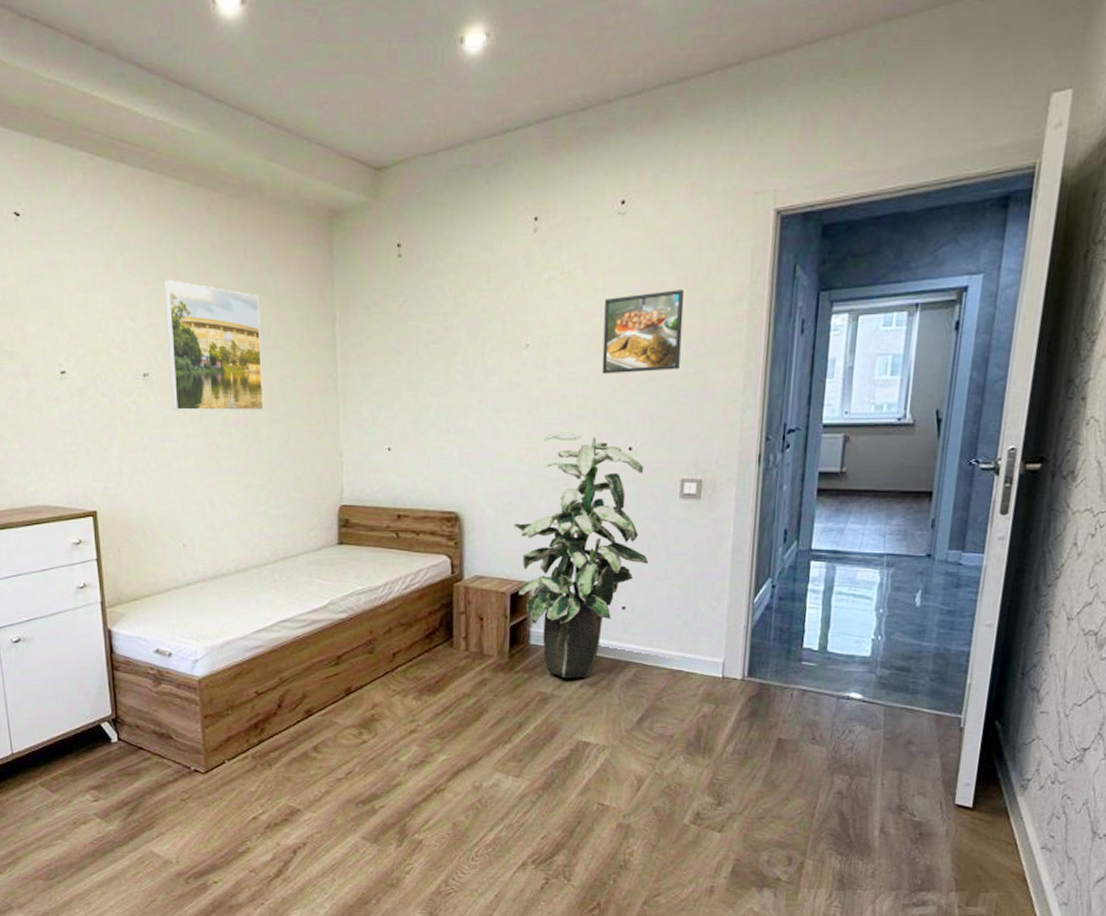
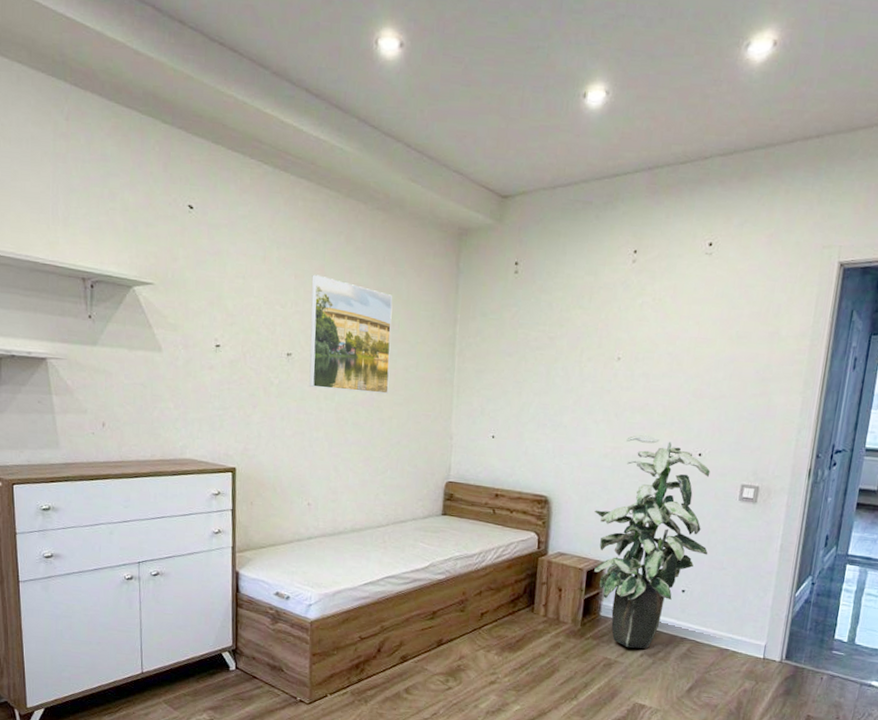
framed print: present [601,290,685,374] -> none [681,322,757,391]

